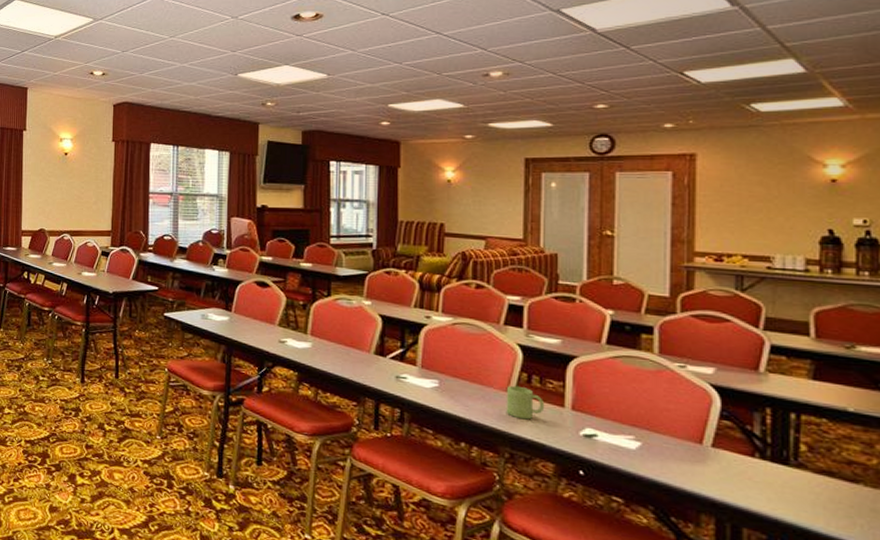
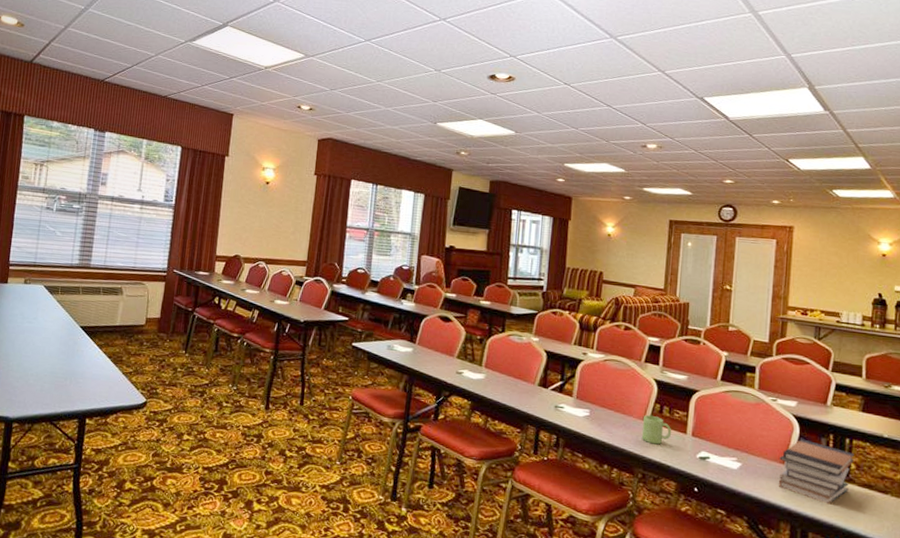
book stack: none [694,413,804,495] -> present [778,439,854,505]

